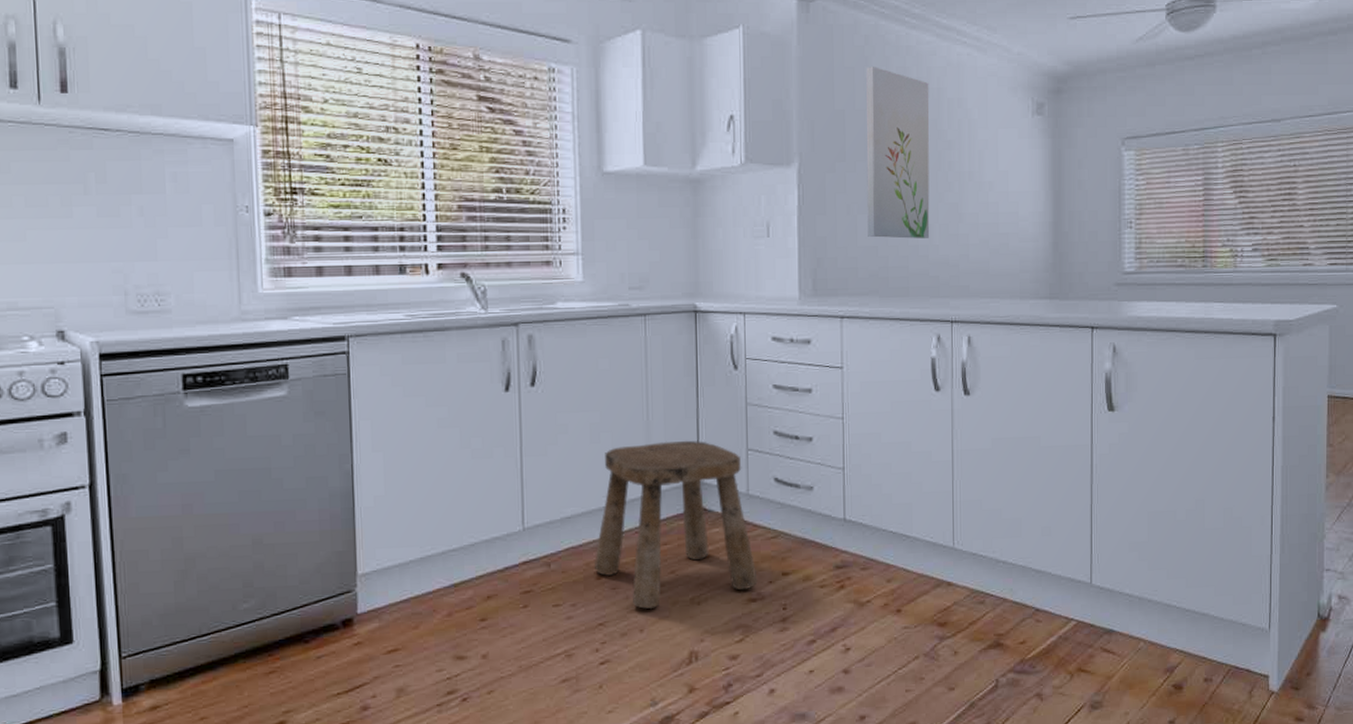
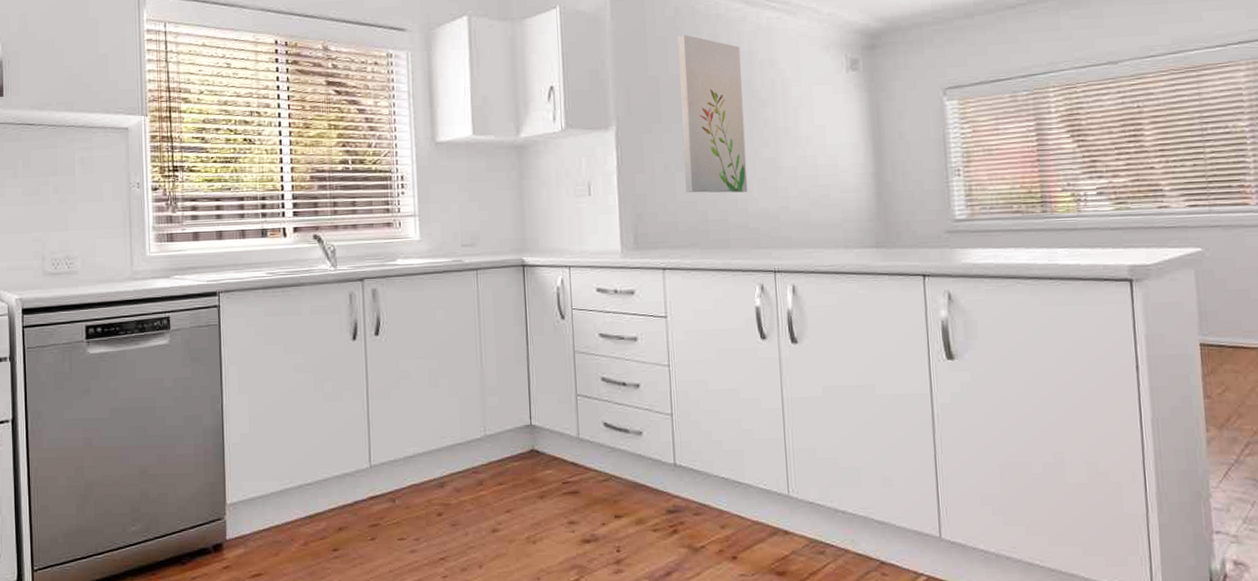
stool: present [594,440,758,610] -> none [435,385,591,547]

